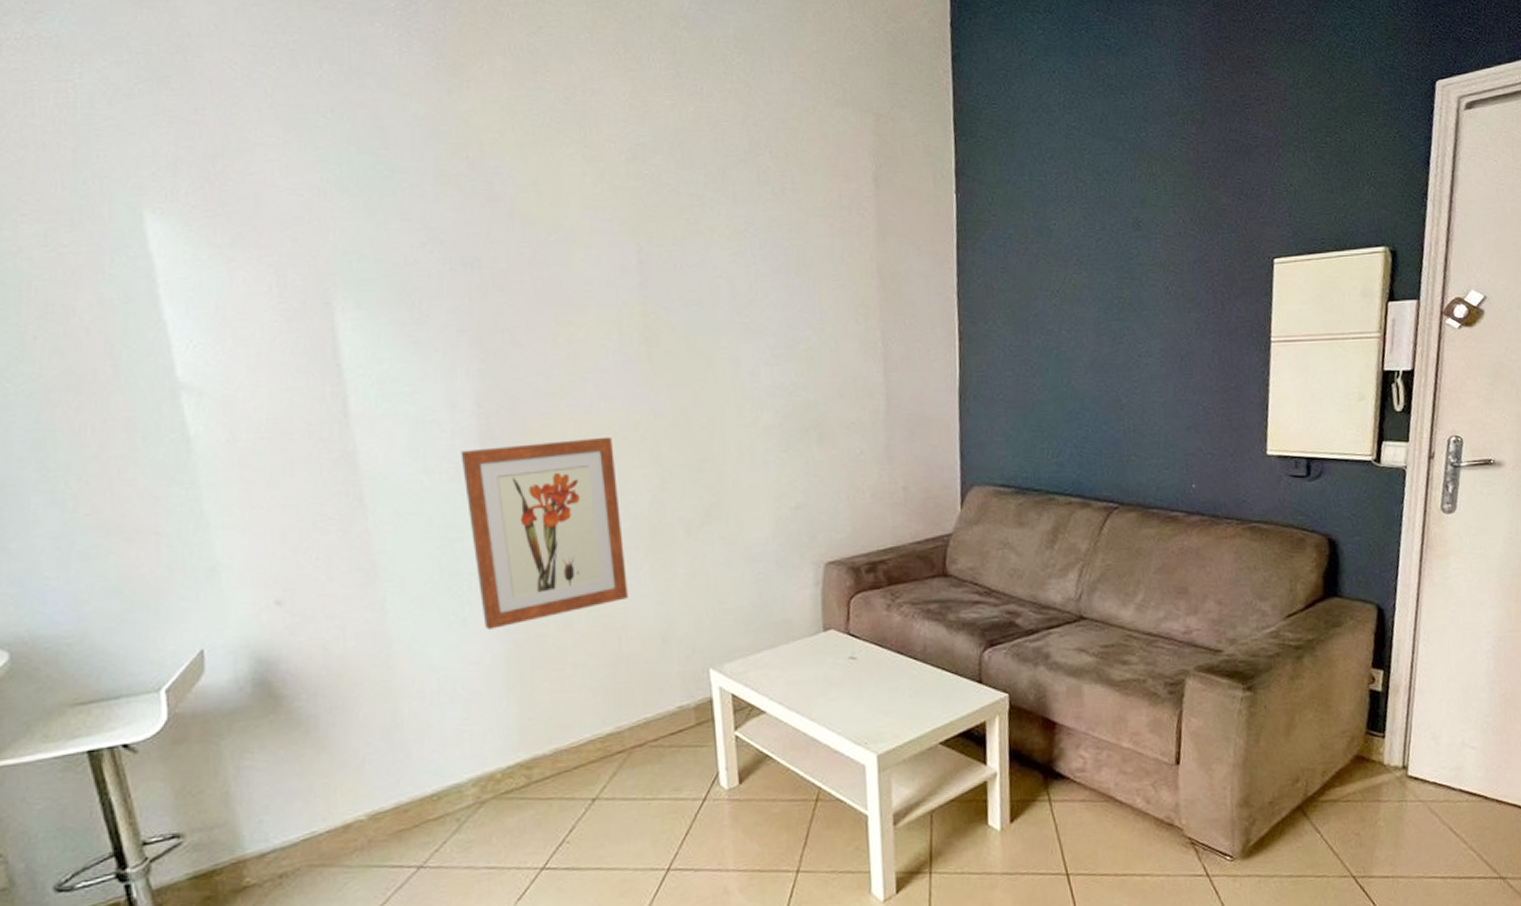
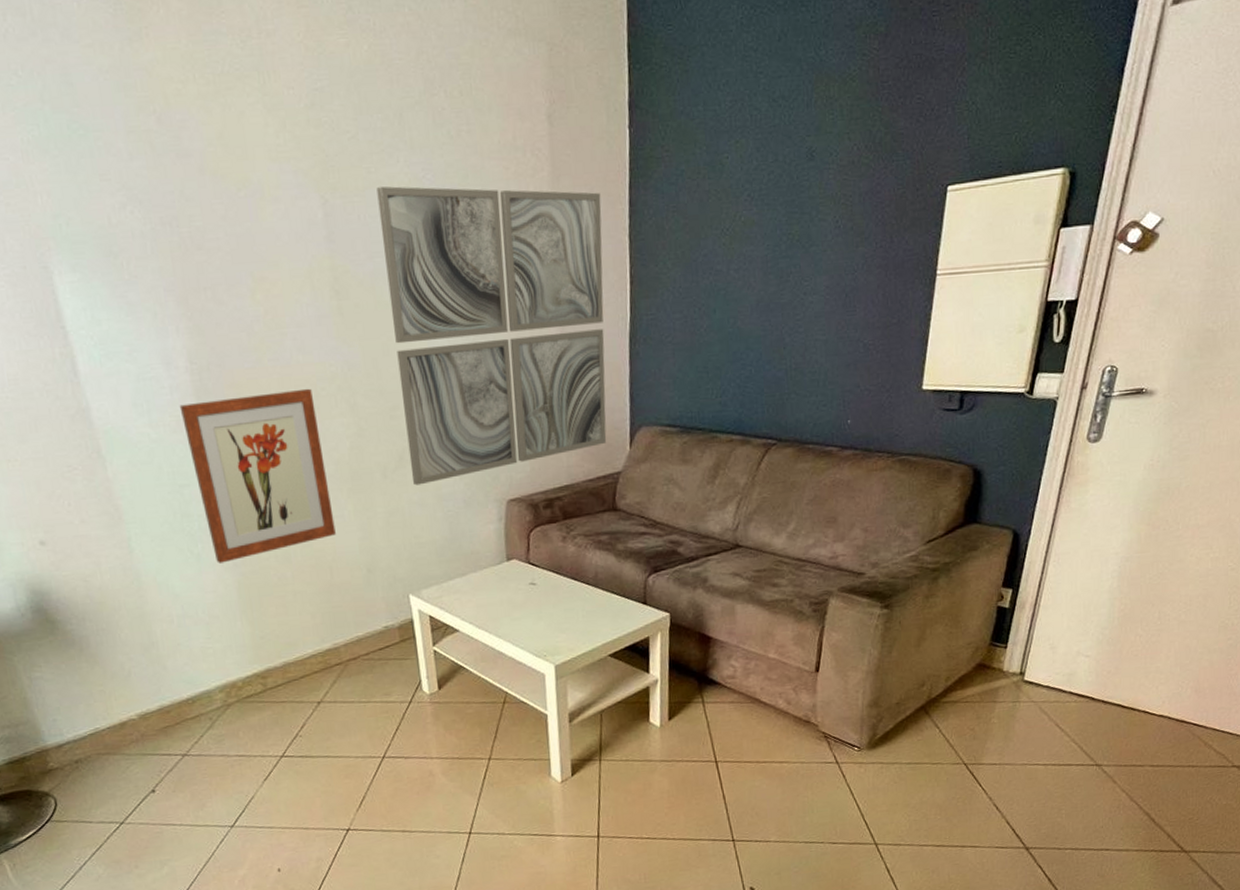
wall art: none [695,236,936,545] -> present [376,186,607,486]

